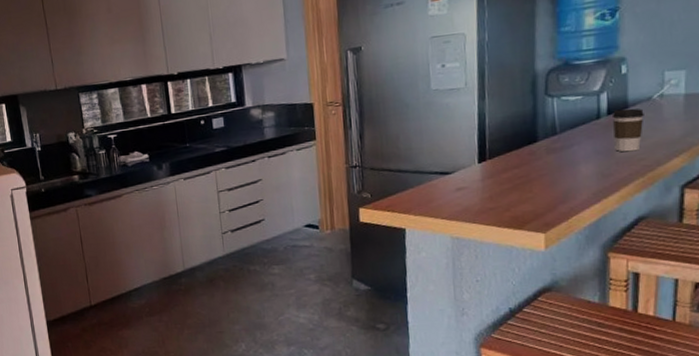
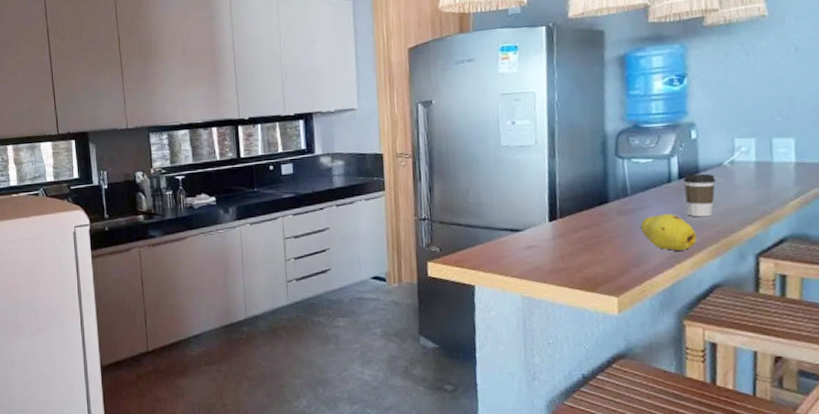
fruit: none [568,149,624,186] -> present [640,213,698,251]

